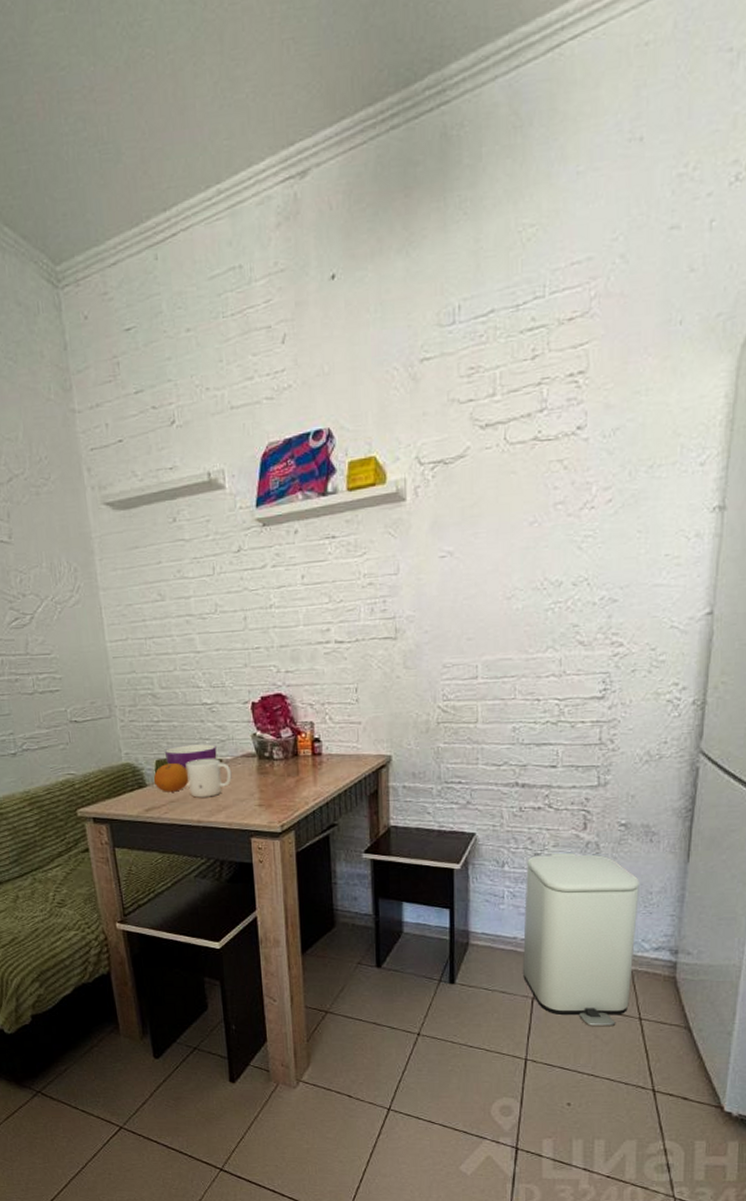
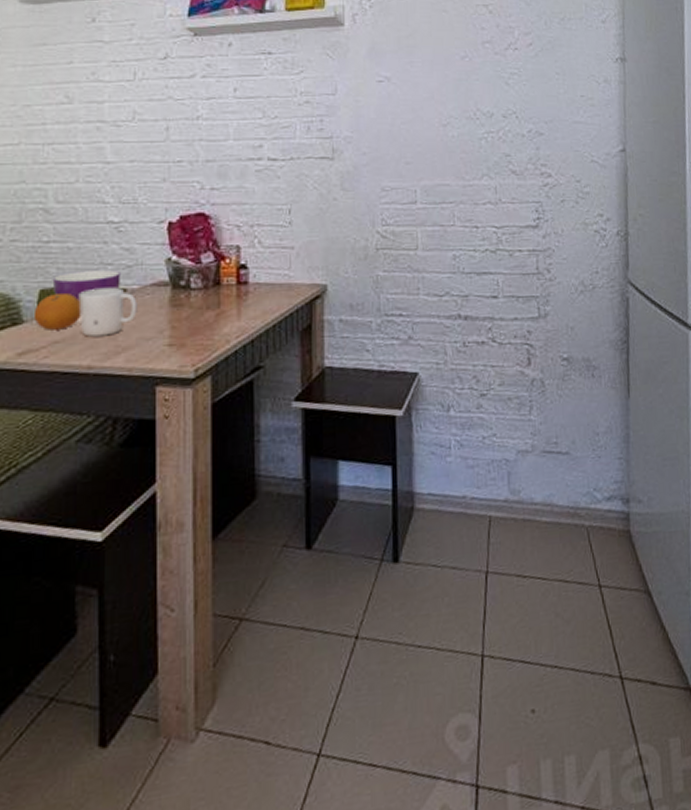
pedal bin: present [523,853,639,1027] -> none [473,392,588,603]

